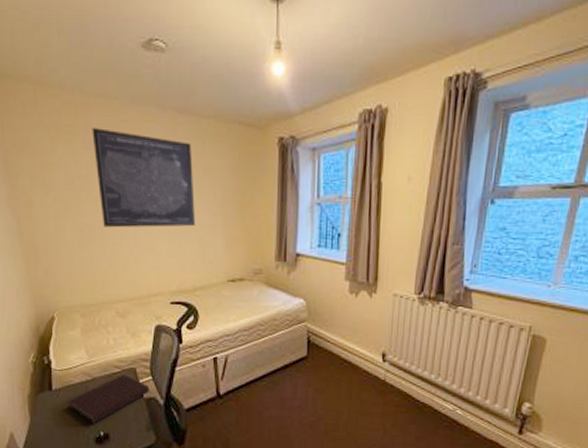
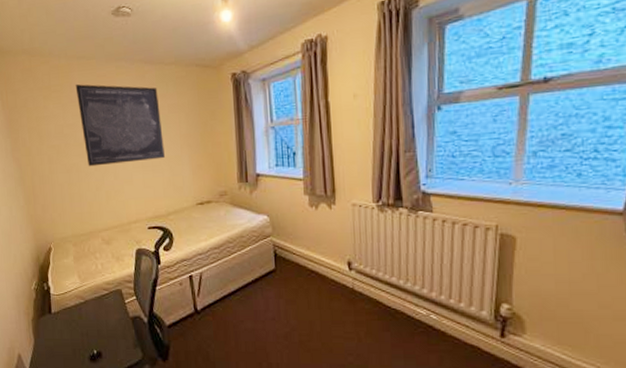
notebook: present [68,374,150,425] -> none [65,295,135,344]

